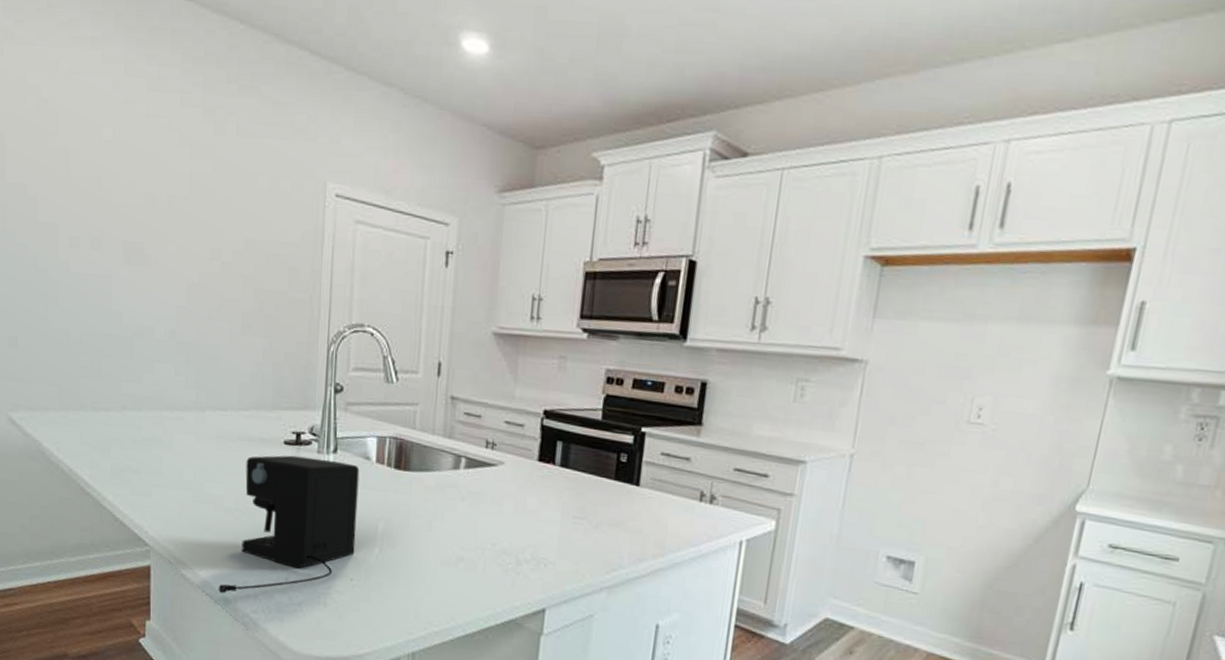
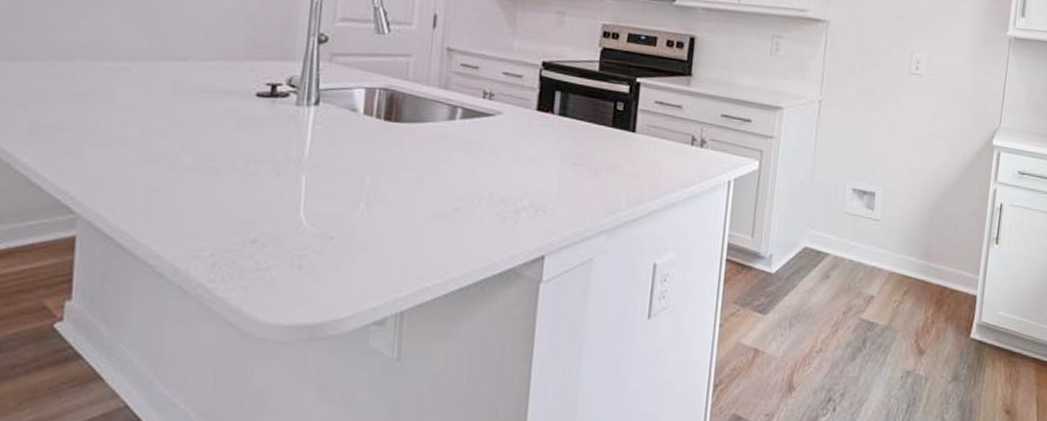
coffee maker: present [218,455,360,594] -> none [165,108,345,263]

